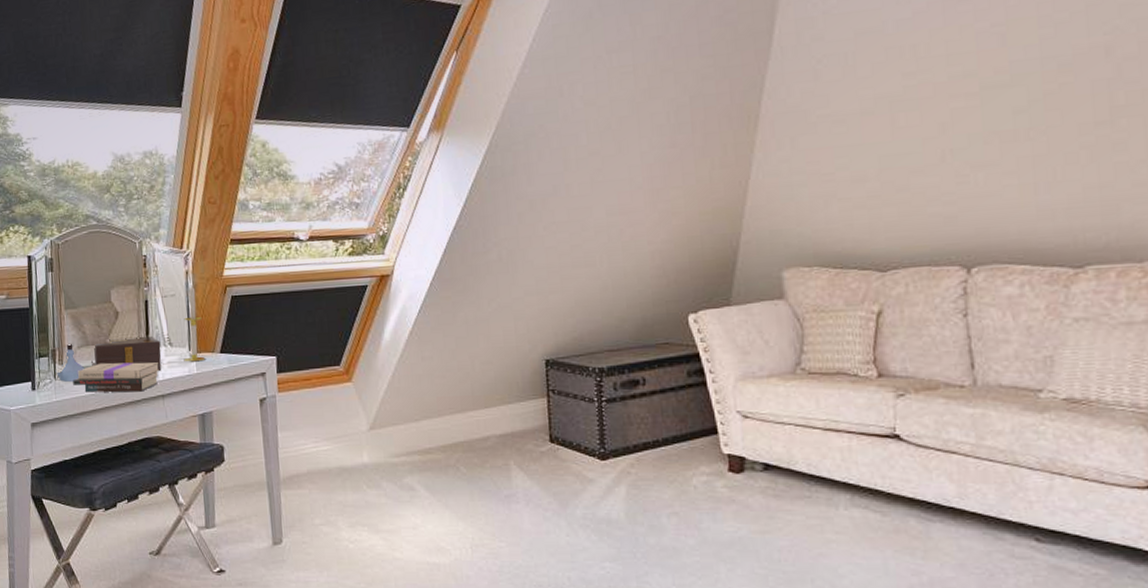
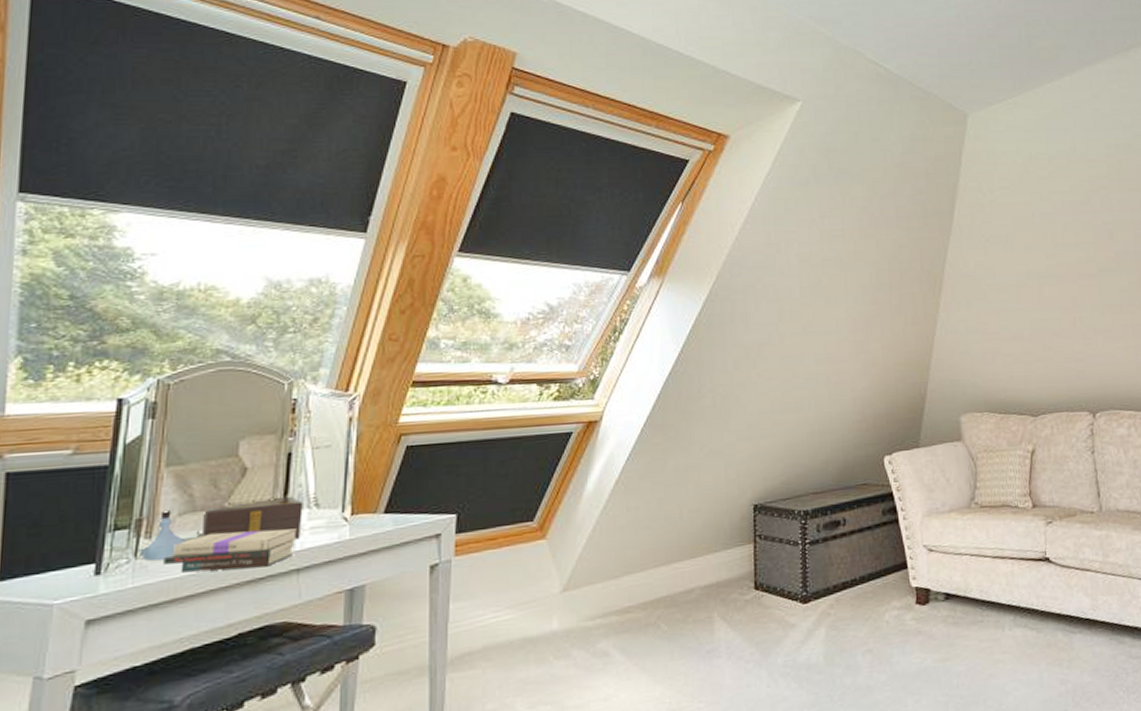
candle: present [183,284,206,362] -> none [333,433,364,527]

